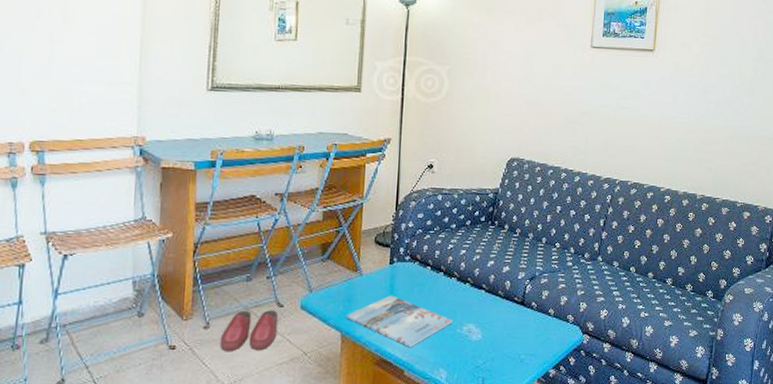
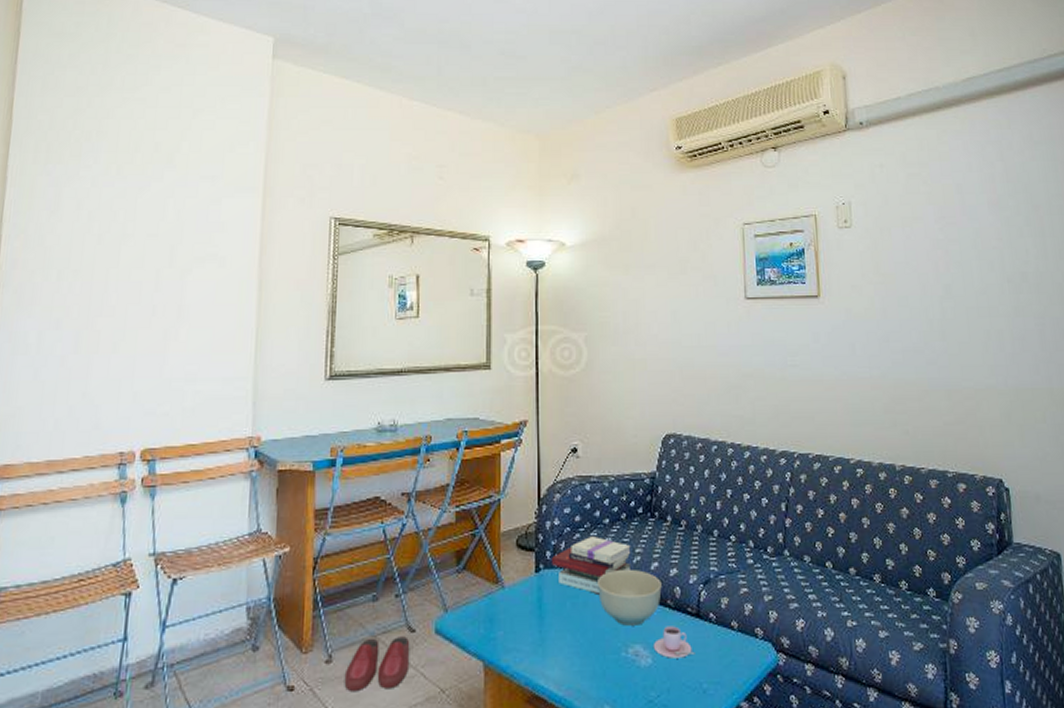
magazine: present [345,295,454,348] -> none [487,611,616,679]
books: none [403,238,473,284] -> present [551,537,632,595]
bowl: none [441,265,495,309] -> present [598,569,662,626]
teacup: none [483,311,517,335] -> present [653,626,695,658]

